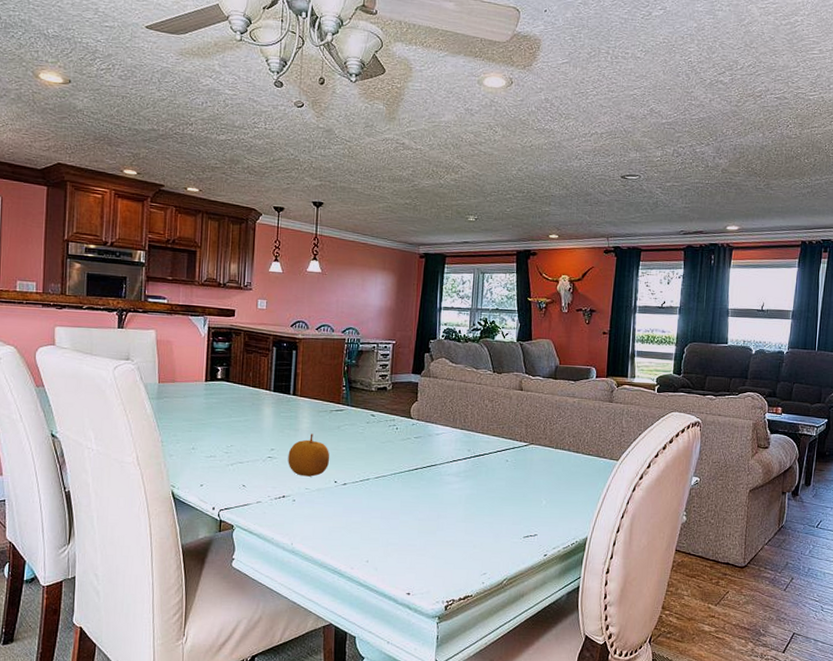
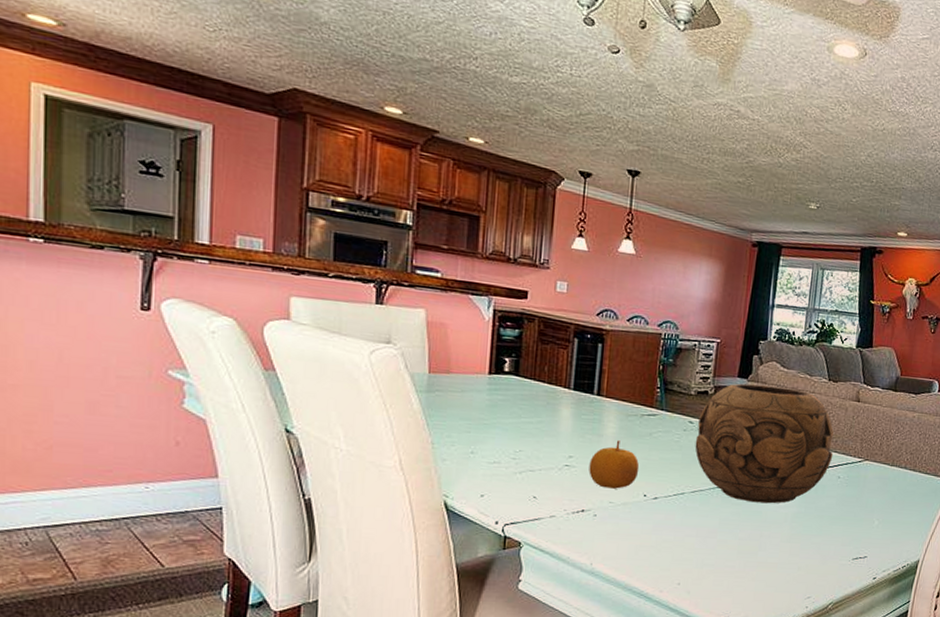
decorative bowl: none [377,379,501,487] -> present [695,383,834,504]

